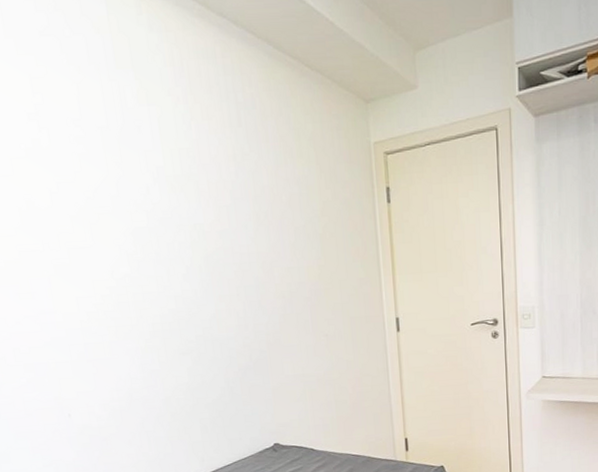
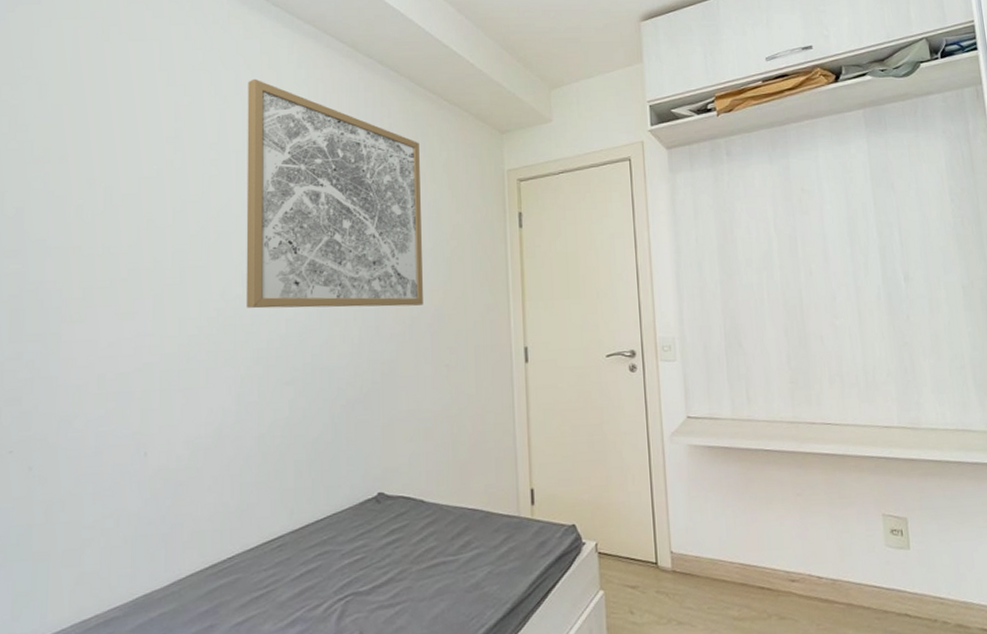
wall art: none [99,44,300,286] -> present [245,78,423,309]

